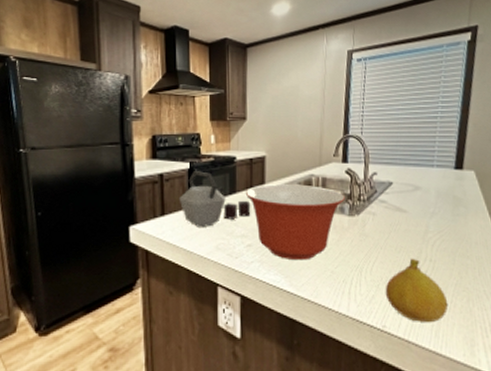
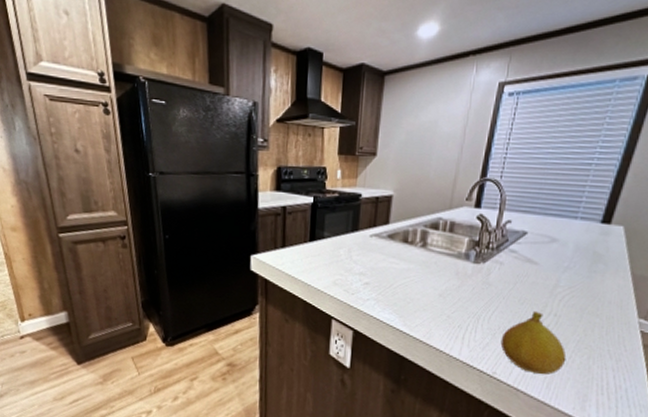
kettle: present [179,171,251,227] -> none [300,206,372,262]
mixing bowl: present [245,184,345,261] -> none [367,224,473,303]

